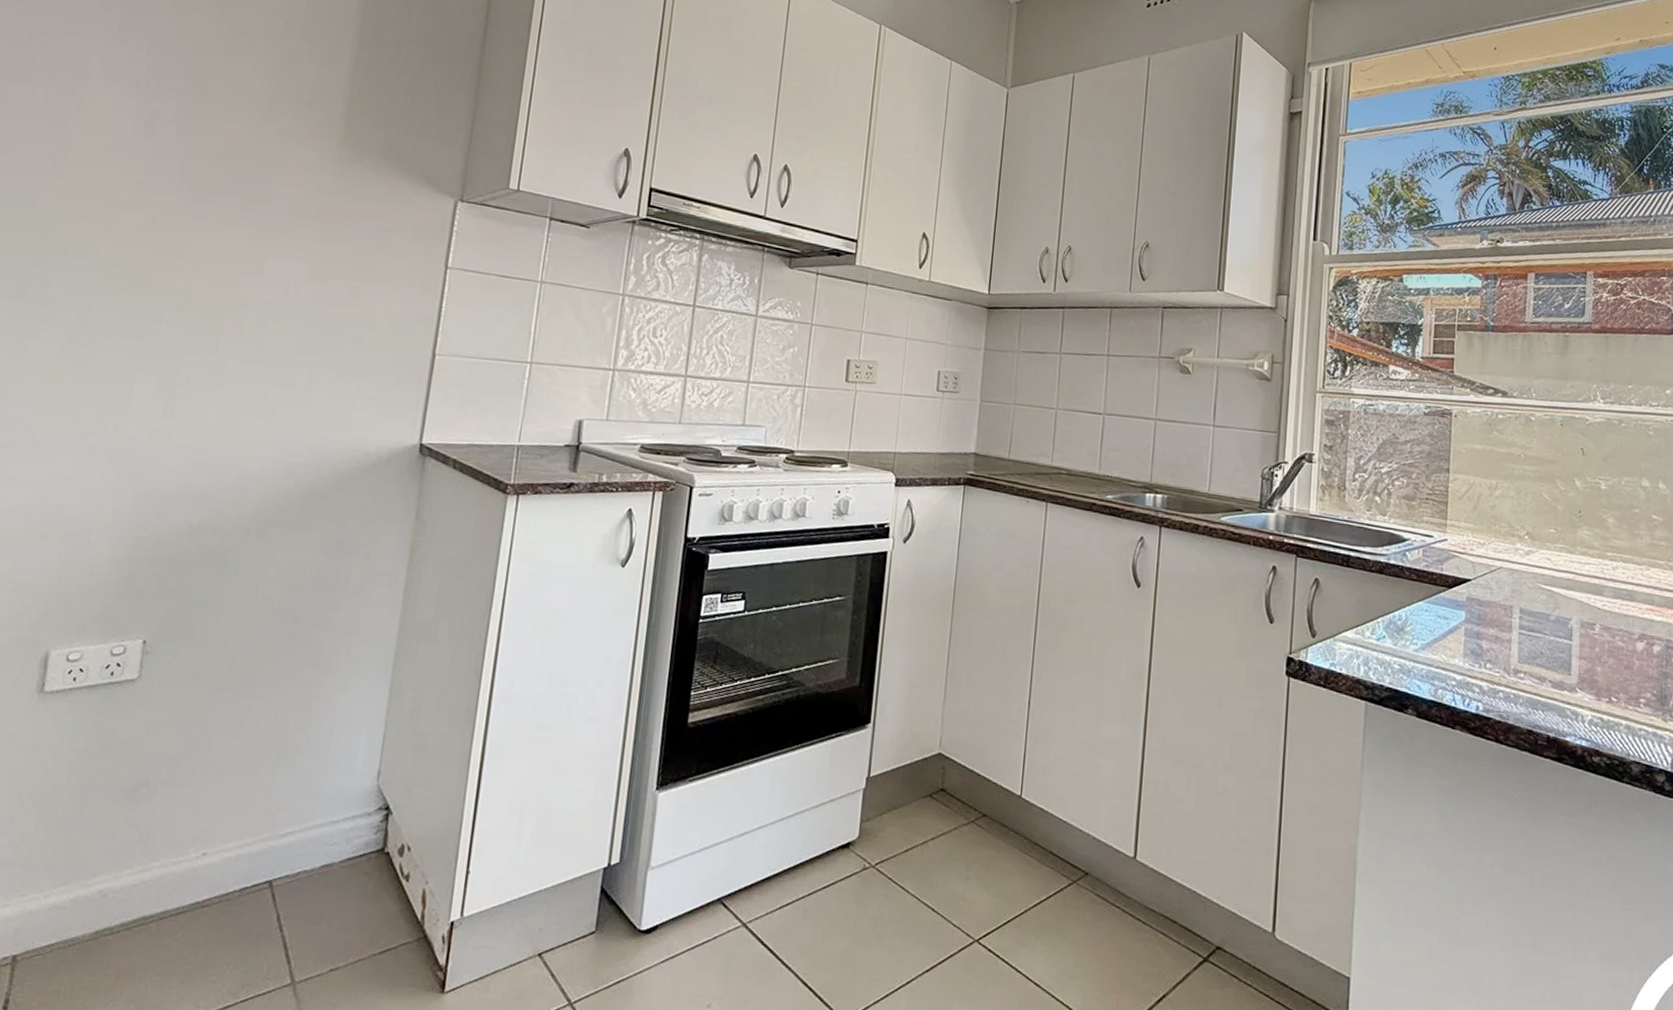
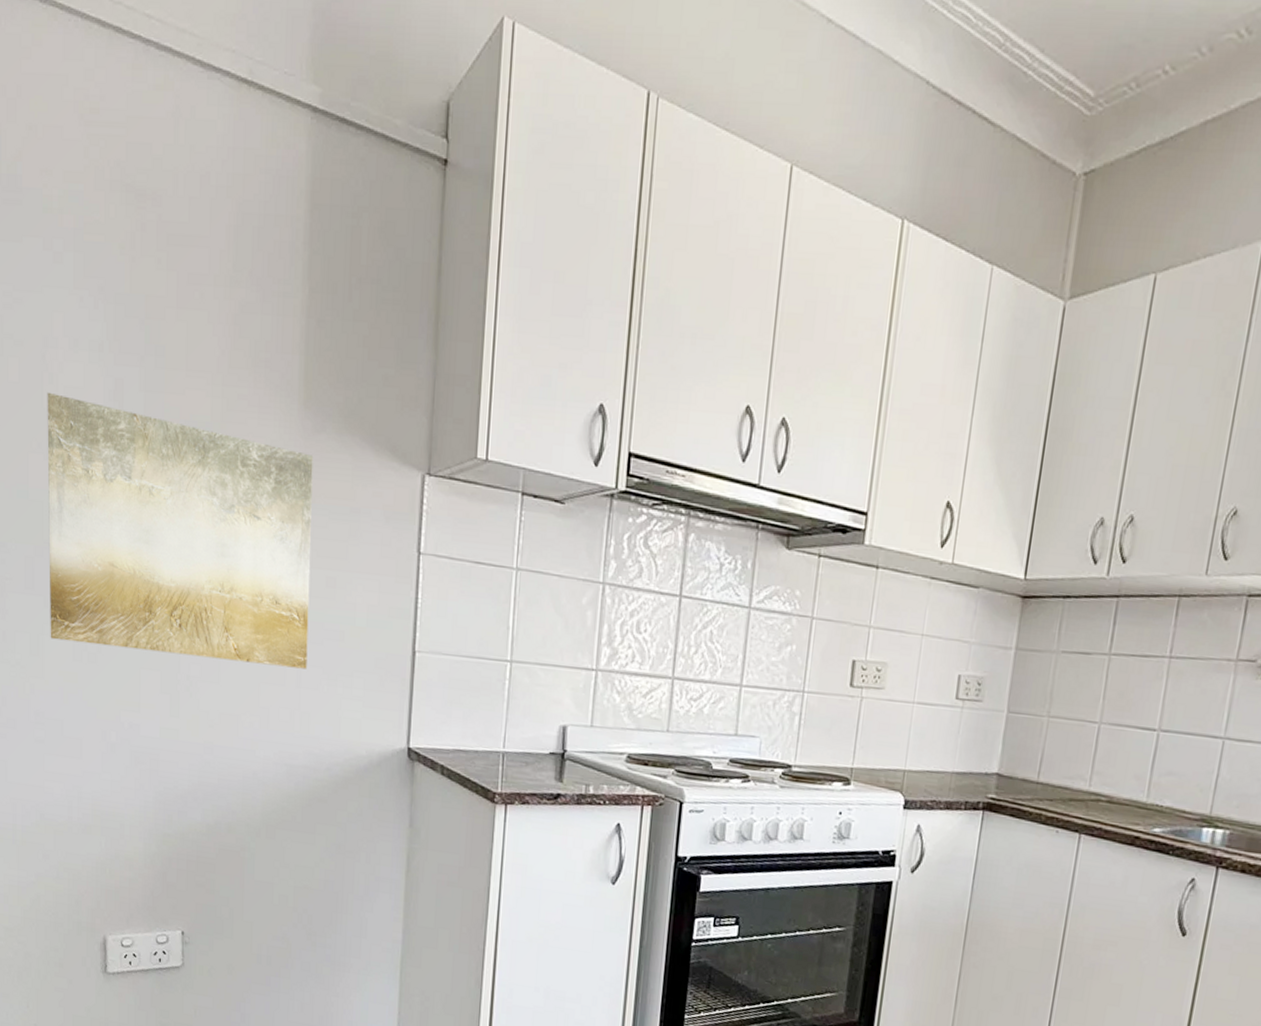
wall art: none [35,118,348,372] -> present [47,392,313,669]

